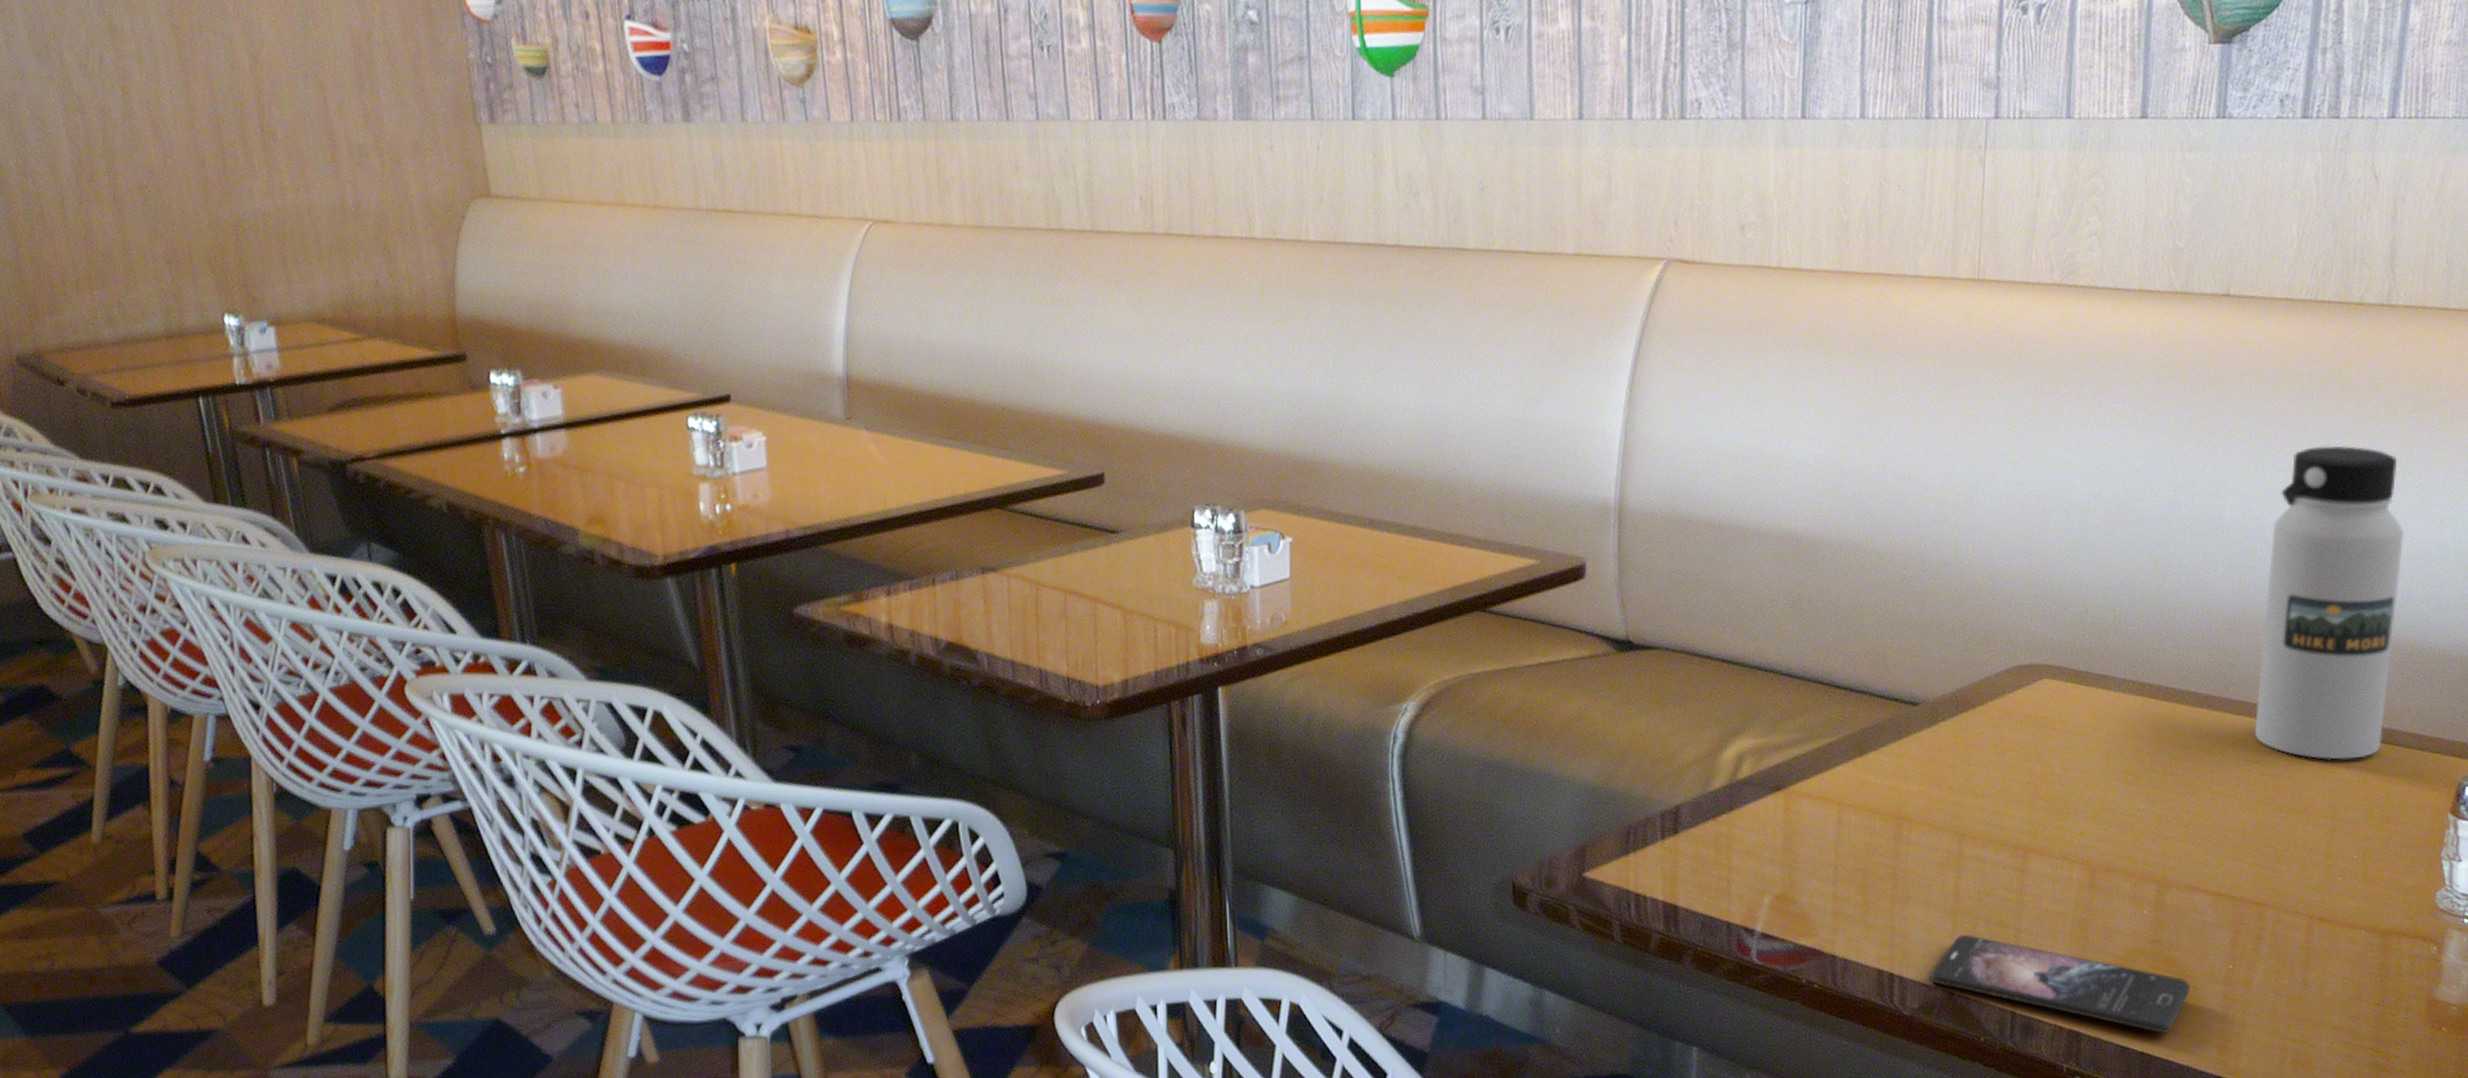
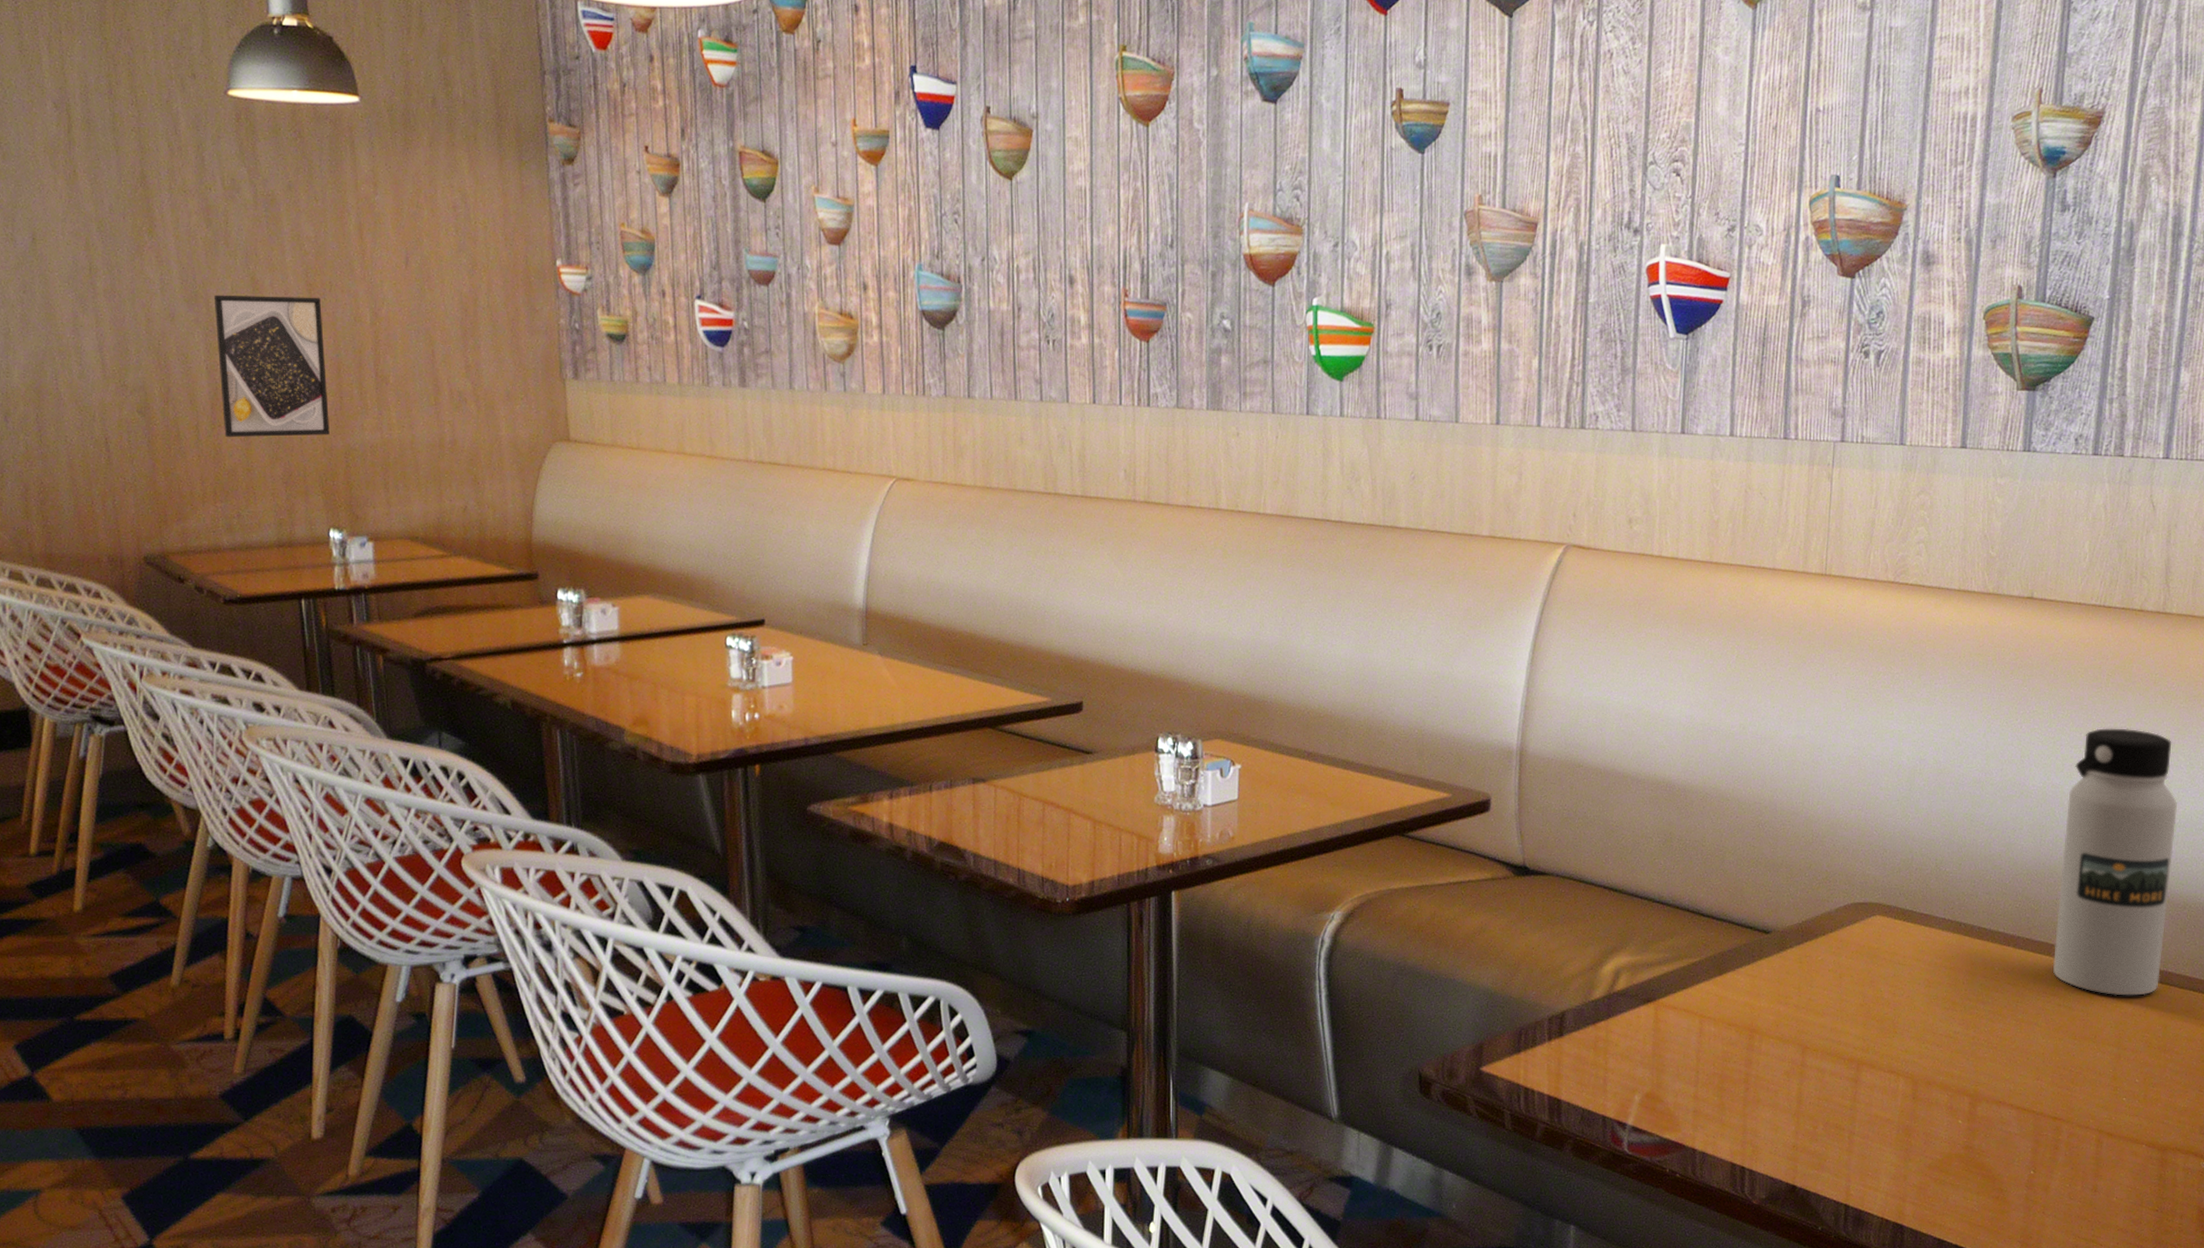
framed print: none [67,42,214,213] -> present [213,295,330,437]
smartphone: present [1929,934,2191,1033] -> none [1775,1135,1998,1229]

